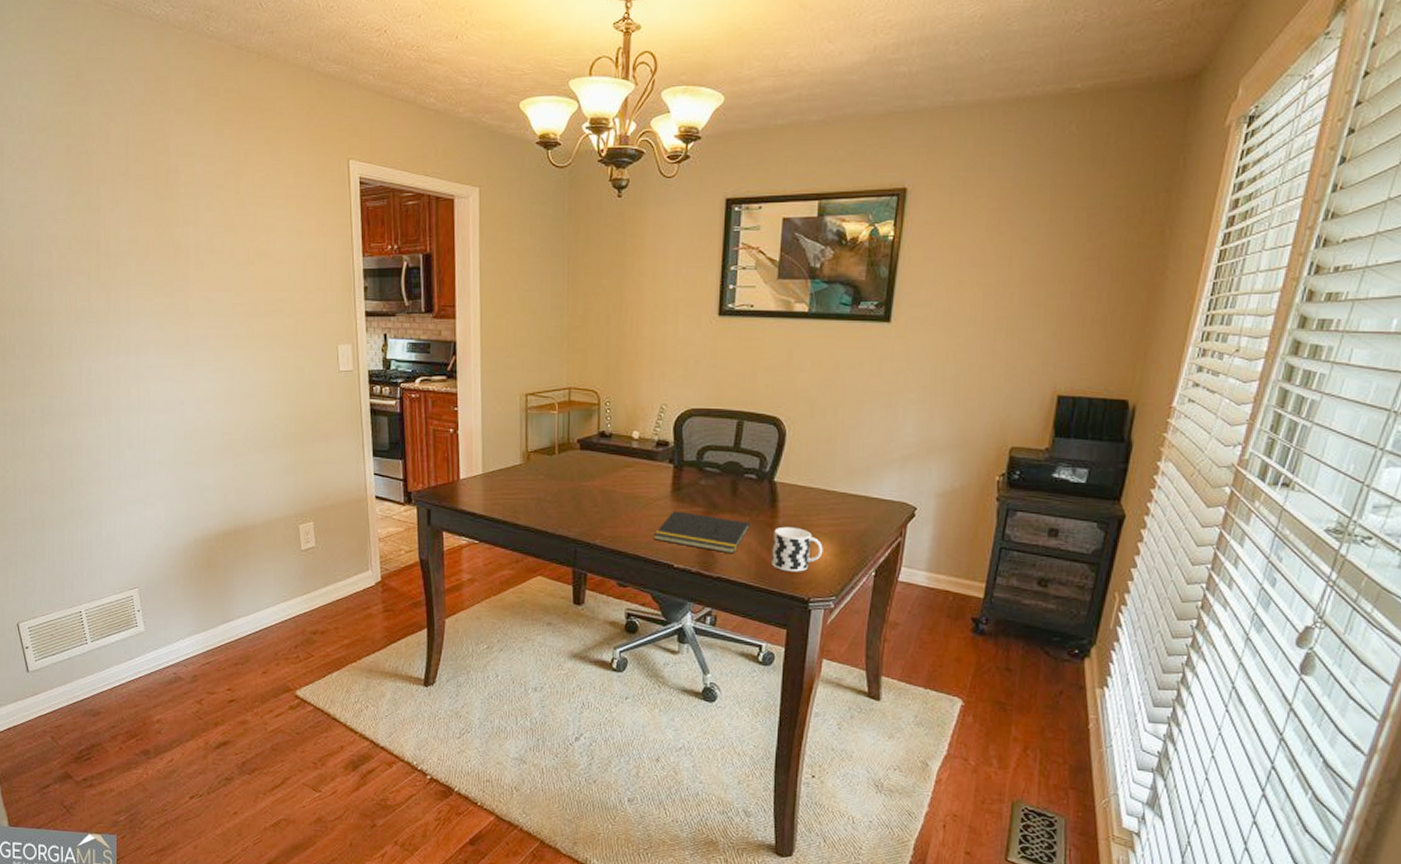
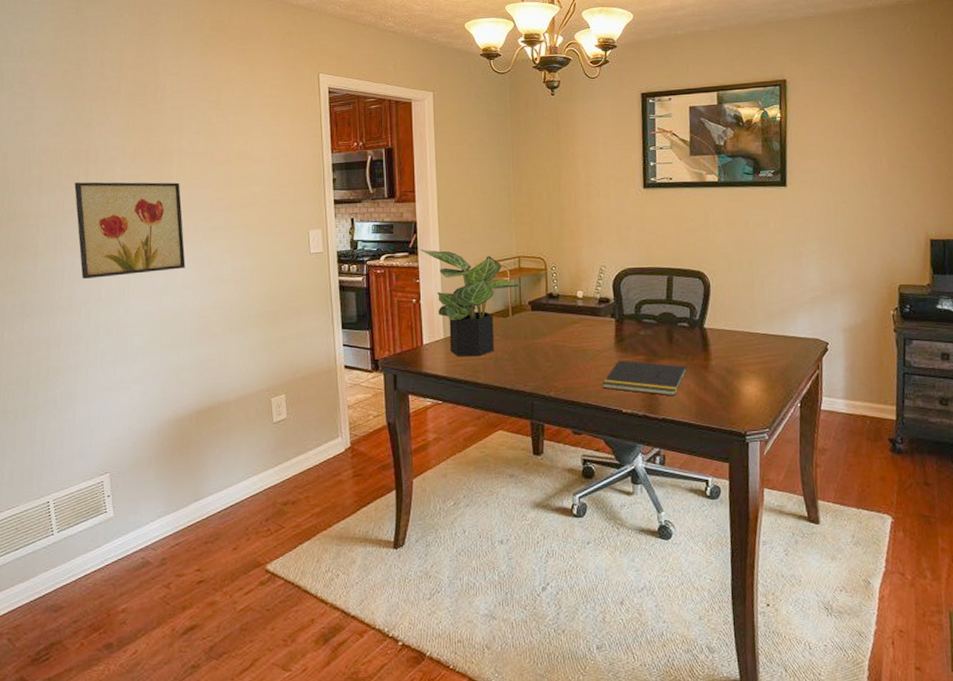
wall art: none [86,277,207,385] -> present [74,182,186,279]
potted plant: none [459,373,577,496] -> present [420,249,527,357]
cup: present [772,526,823,572] -> none [708,367,753,409]

